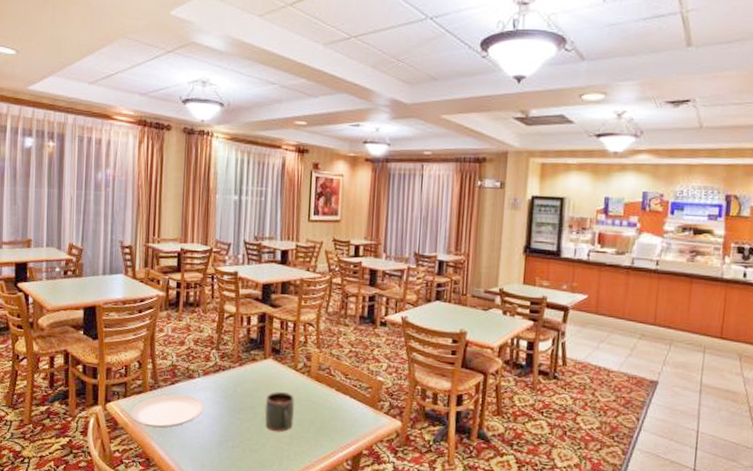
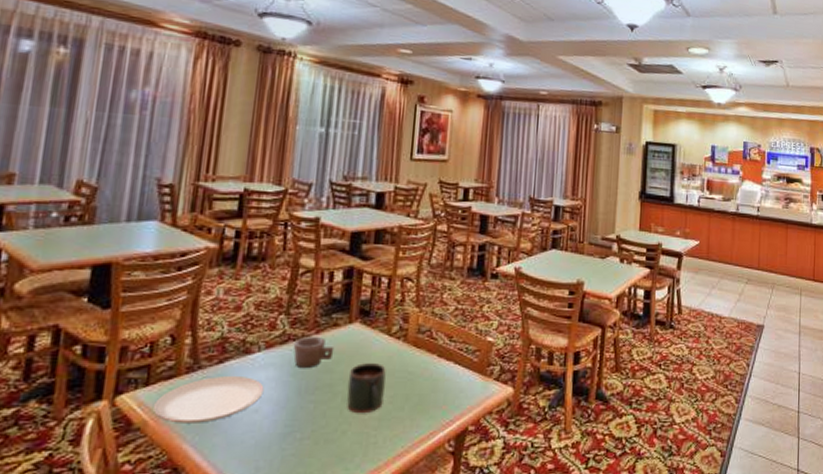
cup: none [223,368,254,393] -> present [293,337,335,368]

